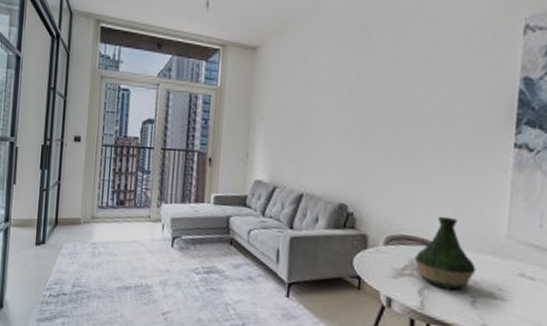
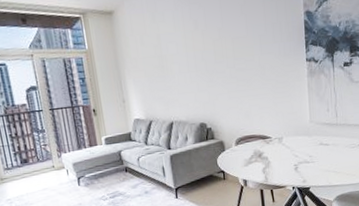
vase: present [415,216,476,291] -> none [257,116,295,165]

